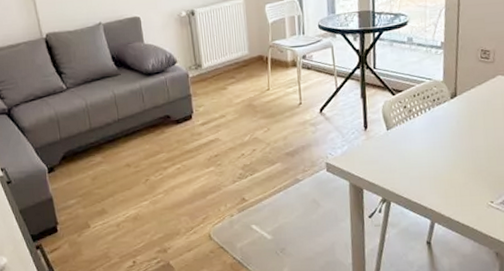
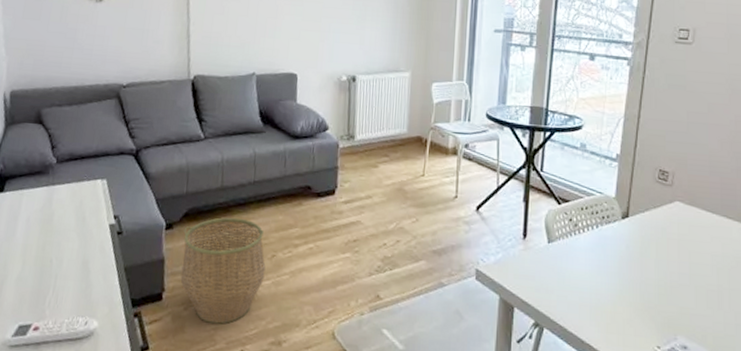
basket: none [64,152,143,244] -> present [180,217,266,324]

